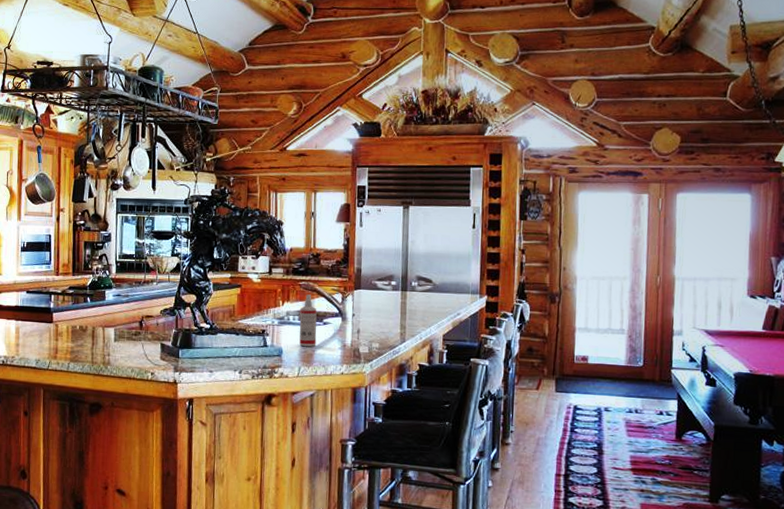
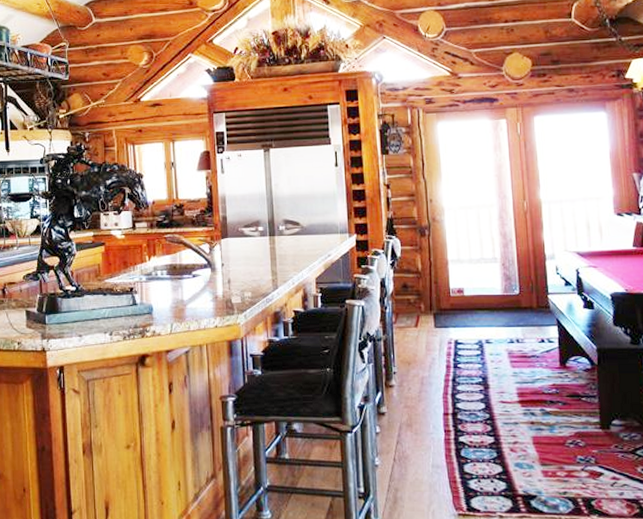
spray bottle: present [299,294,317,347] -> none [167,247,187,301]

